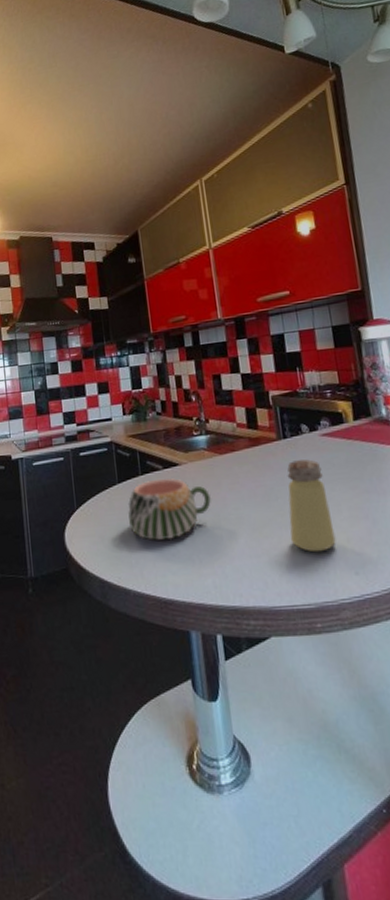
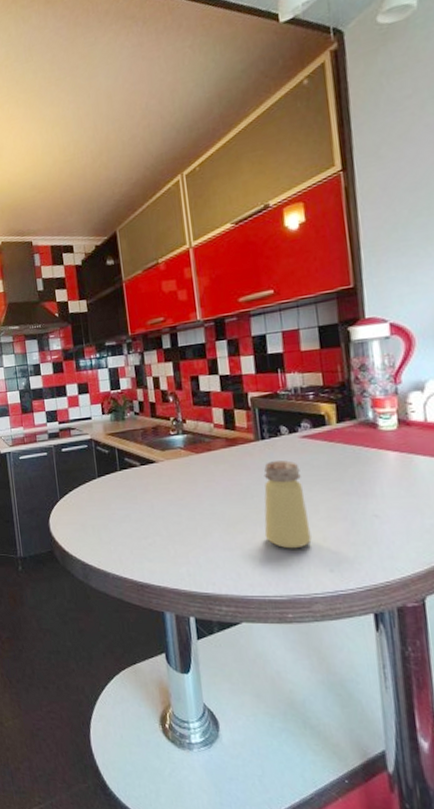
mug: present [127,478,212,541] -> none [106,474,188,531]

